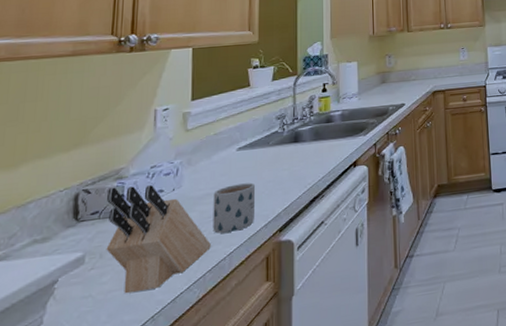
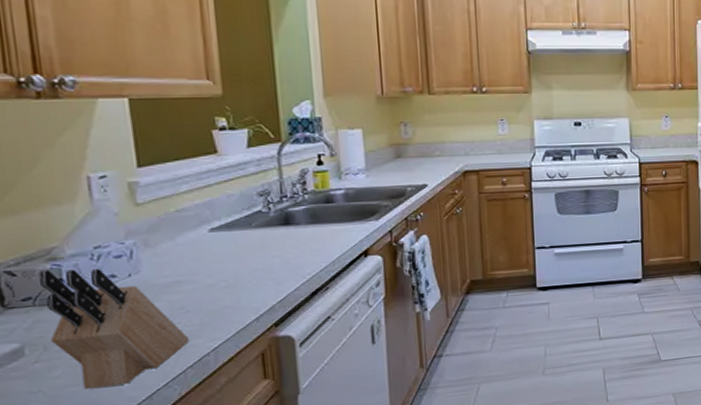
mug: present [213,182,256,234] -> none [184,270,242,327]

